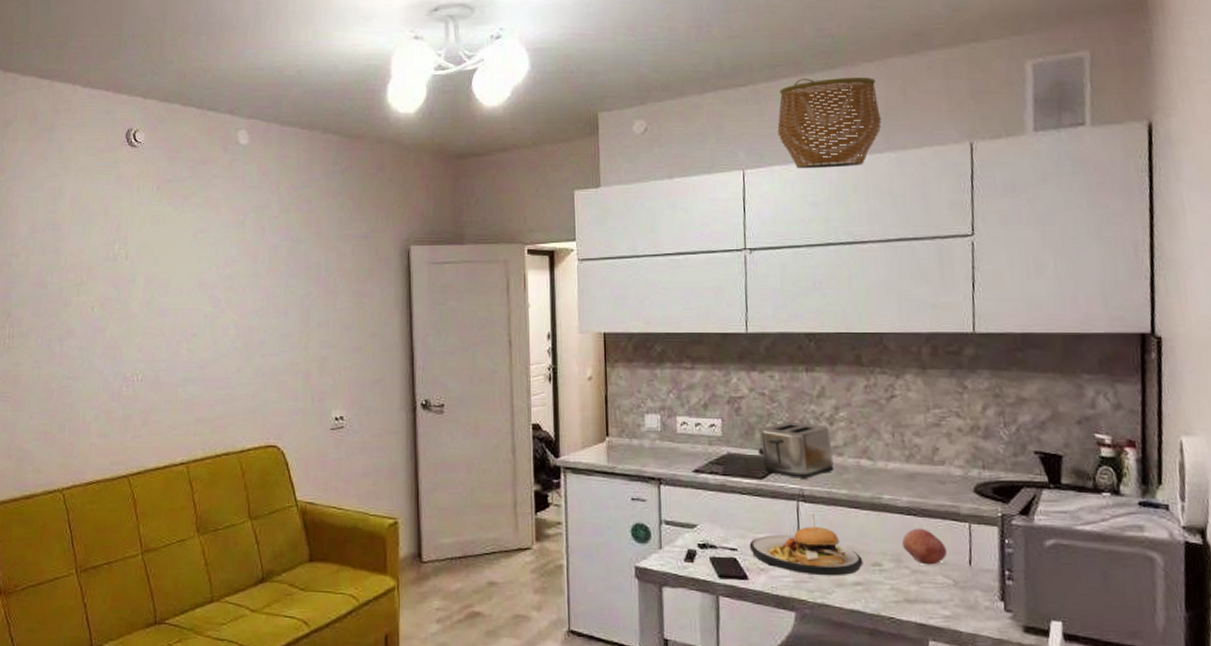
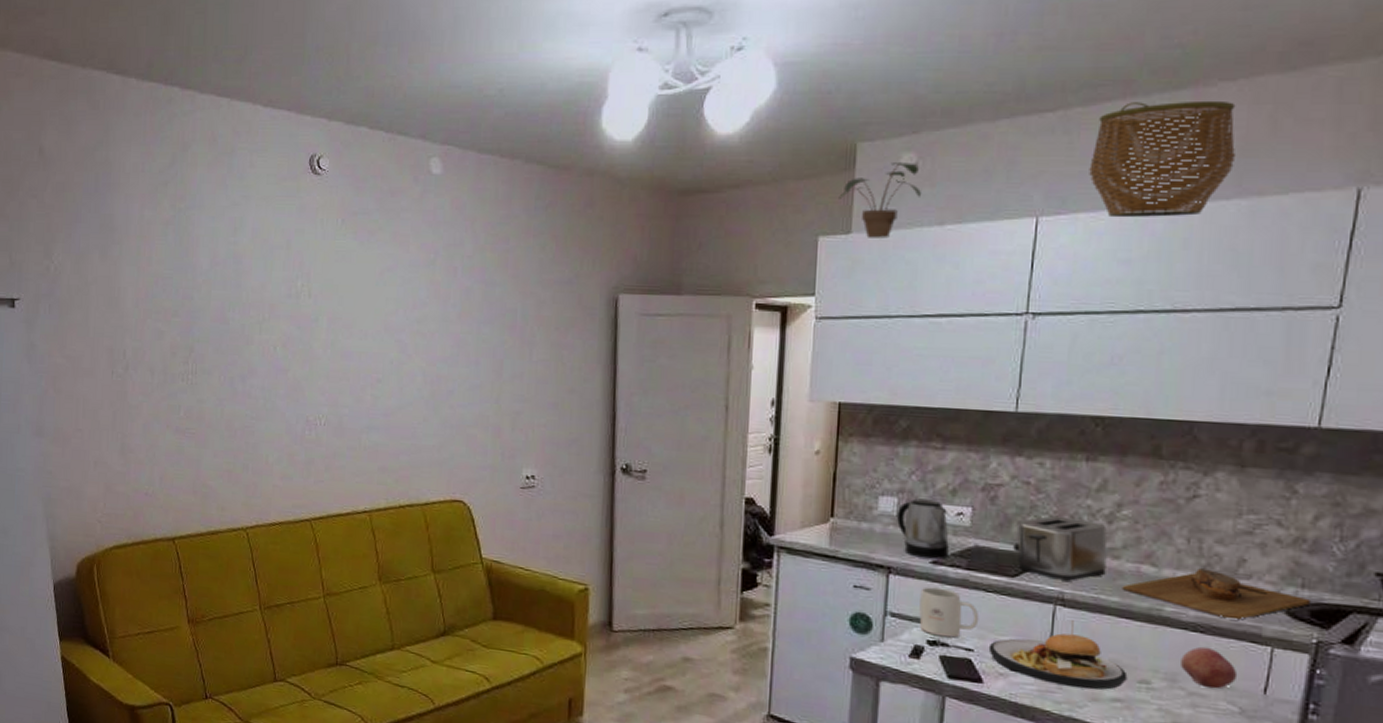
potted plant: none [587,127,653,191] -> present [838,161,922,239]
kettle: none [661,414,708,468] -> present [897,498,950,560]
mug: none [688,494,739,540] -> present [919,586,980,638]
cutting board: none [848,459,992,502] -> present [1122,568,1312,620]

